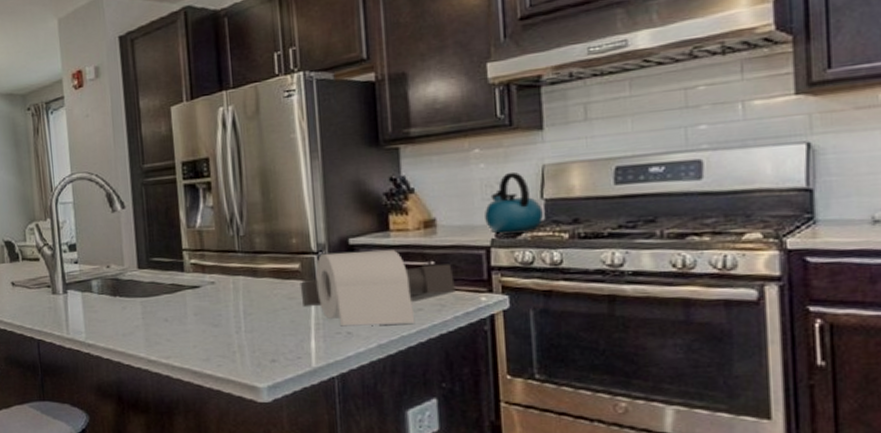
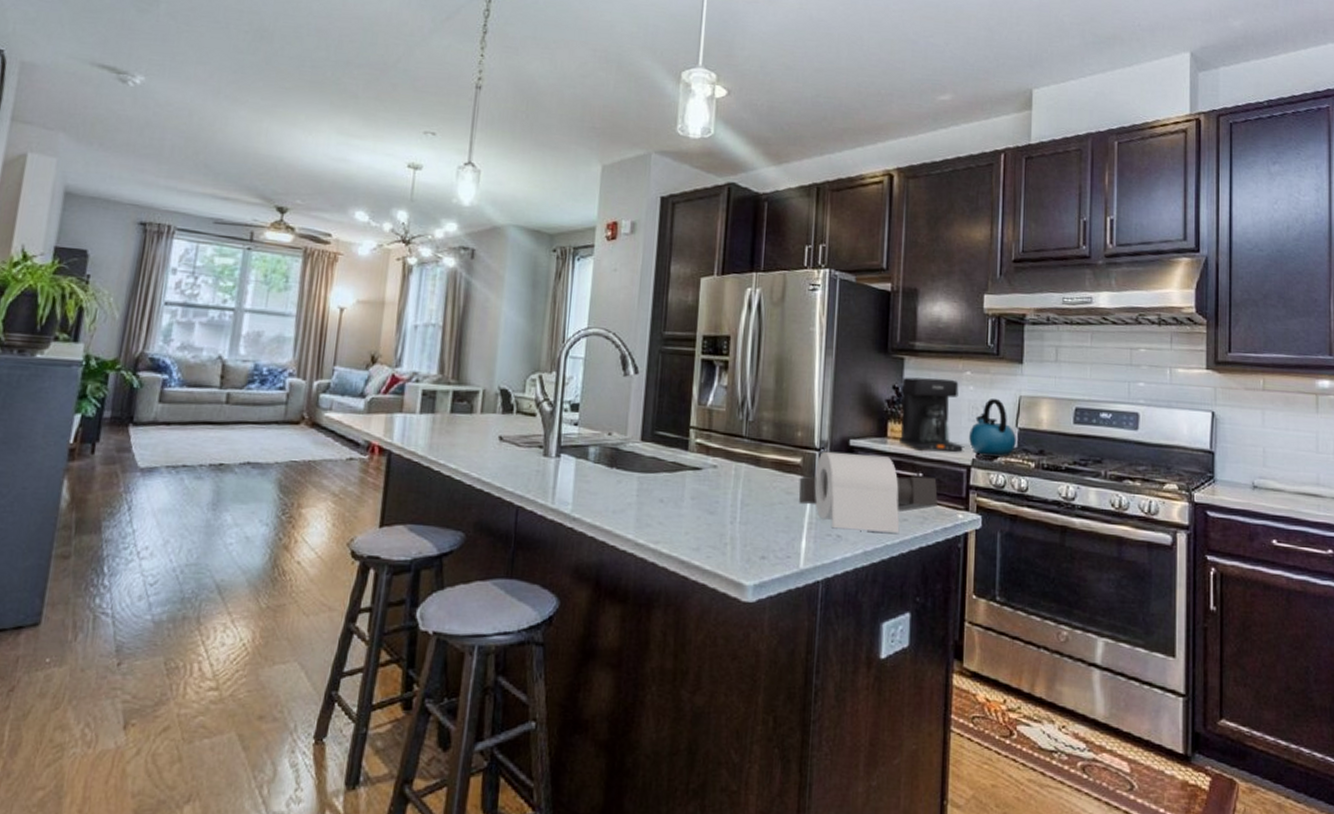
coffee maker: none [400,160,479,239] -> present [900,377,963,453]

